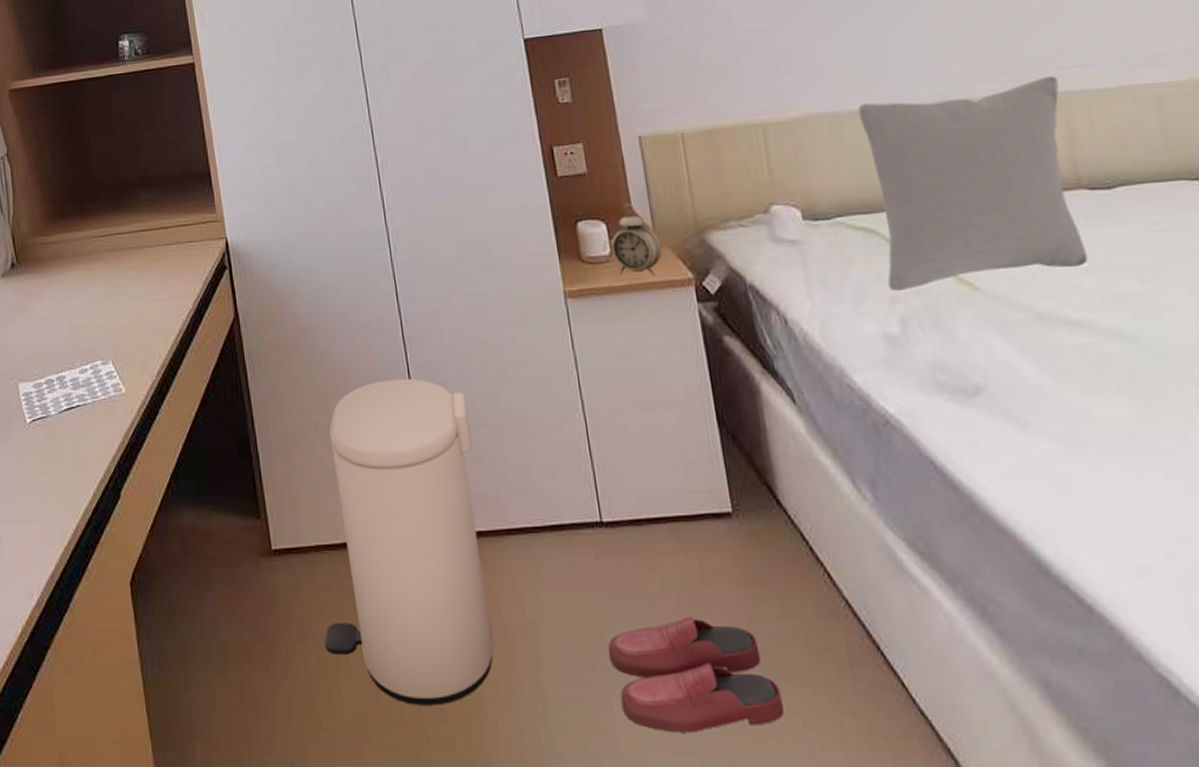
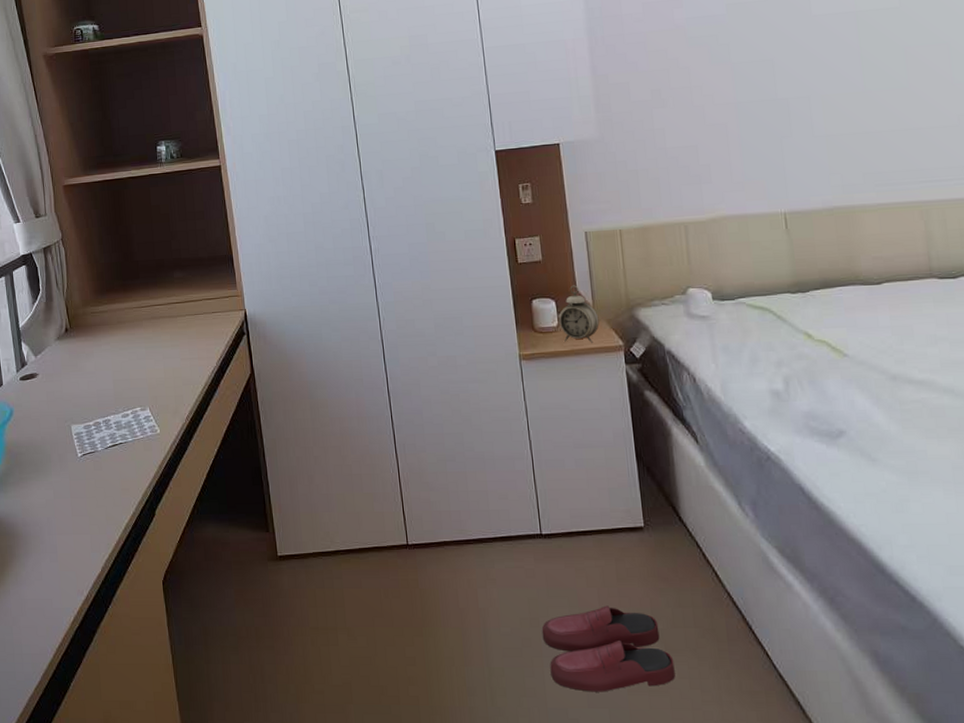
pedal bin: present [325,378,494,706] -> none [318,422,452,674]
pillow: present [857,76,1089,292] -> none [762,188,934,357]

